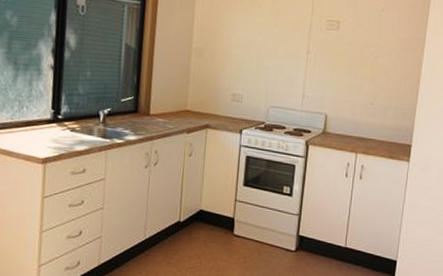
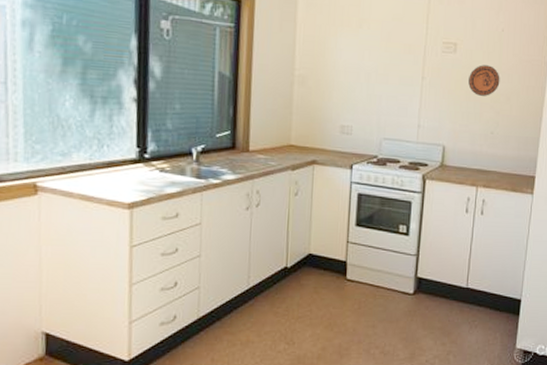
decorative plate: none [350,41,380,70] -> present [468,65,500,96]

